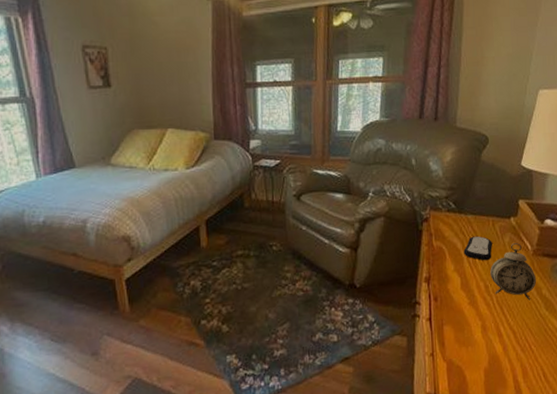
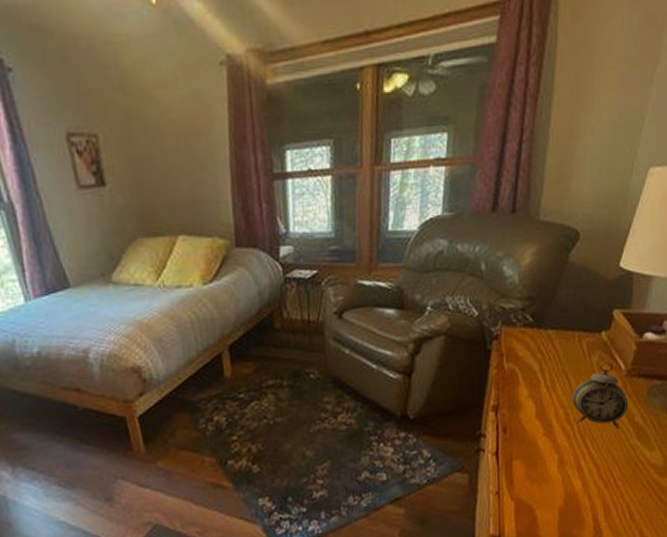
remote control: present [463,236,492,261] -> none [541,354,577,385]

